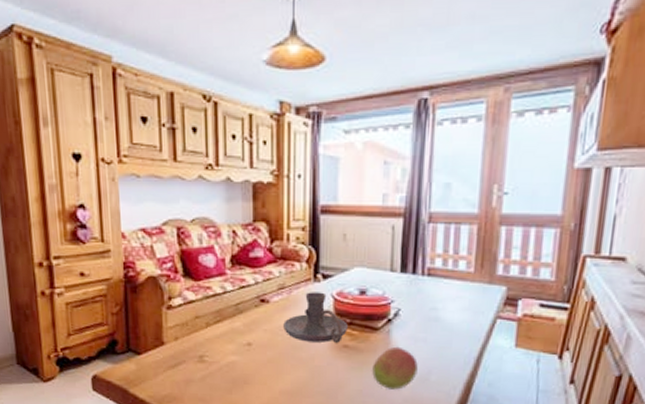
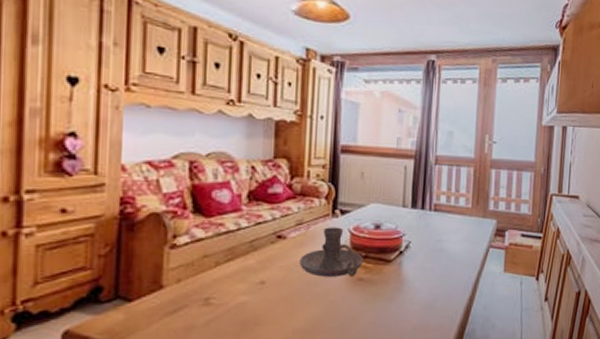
fruit: present [372,346,418,390] -> none [385,277,425,319]

